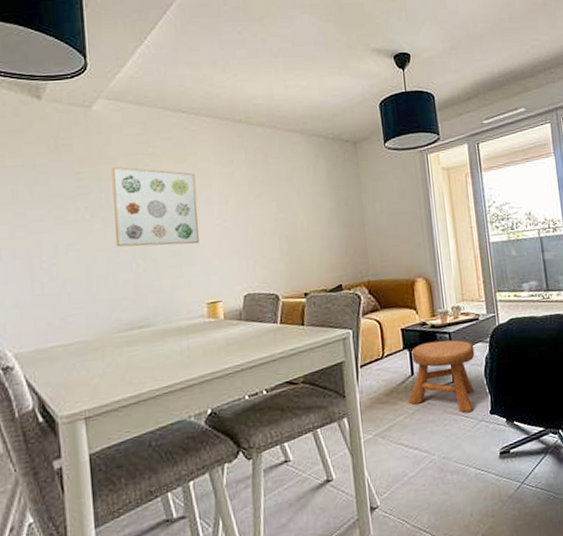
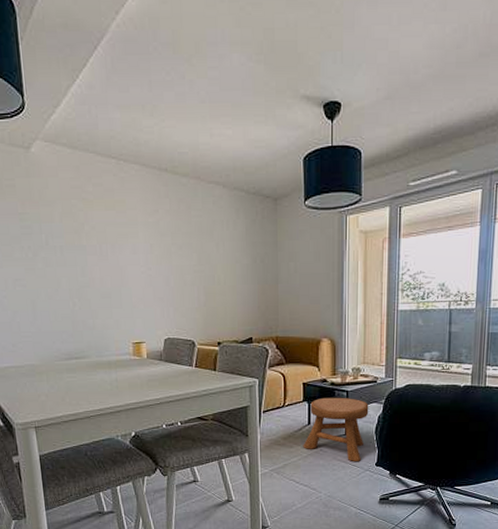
wall art: present [111,166,199,248] -> none [49,209,127,289]

